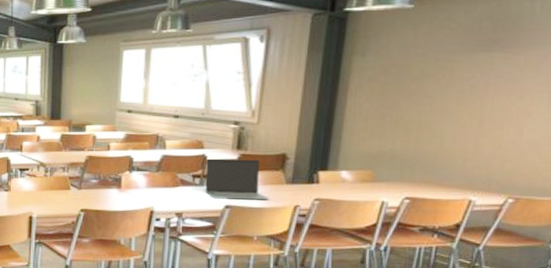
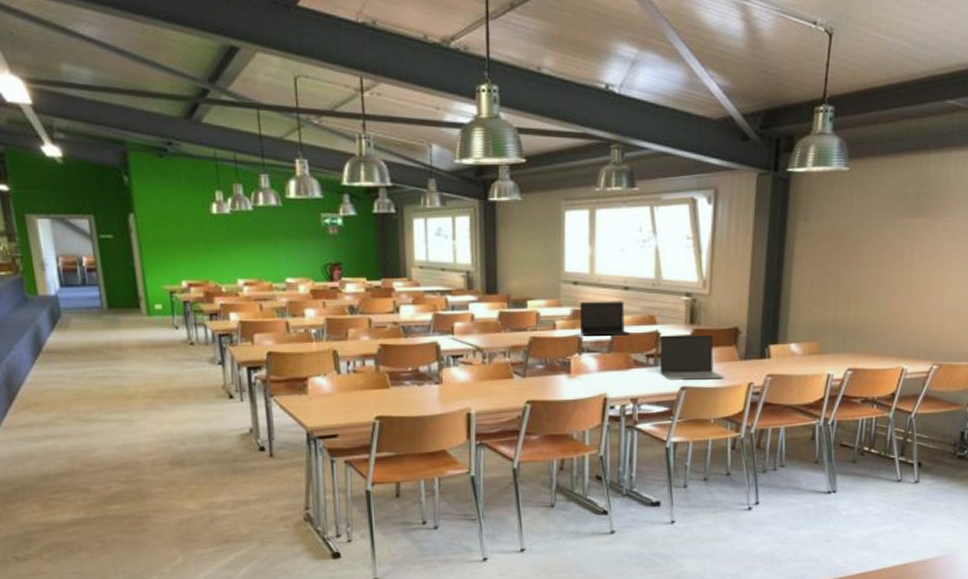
laptop: none [132,127,178,158] -> present [579,301,630,337]

